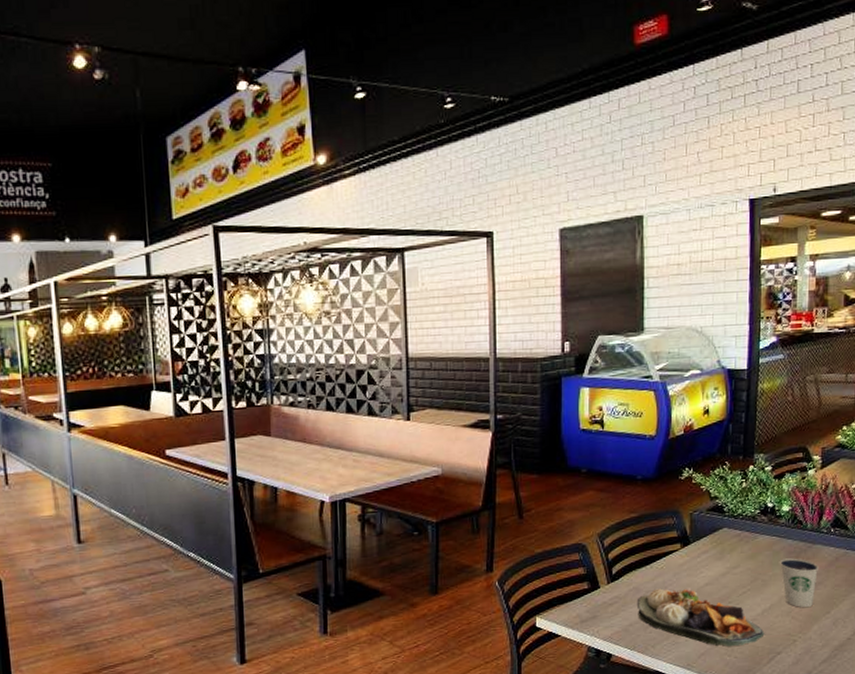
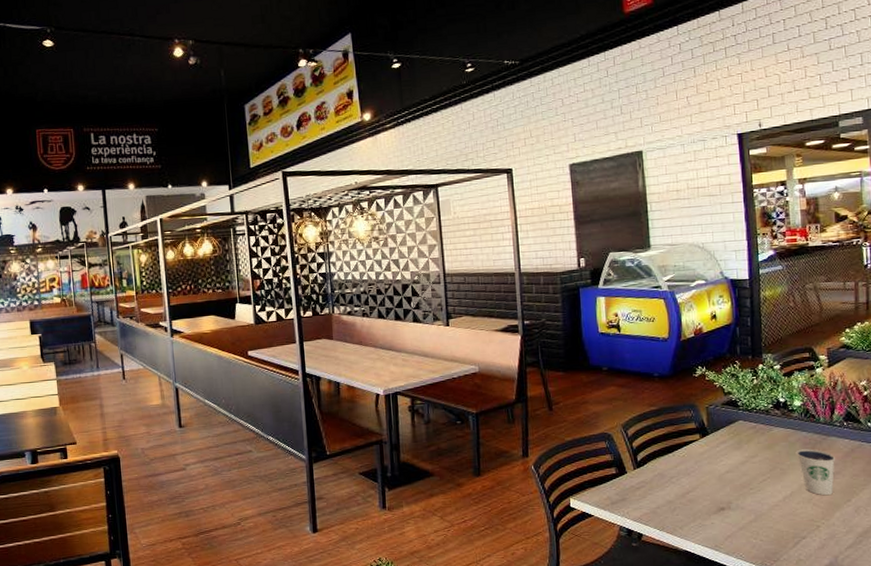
food plate: present [636,588,765,647] -> none [662,474,788,531]

